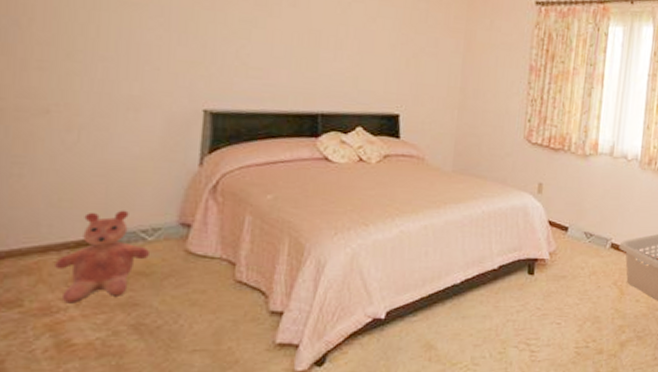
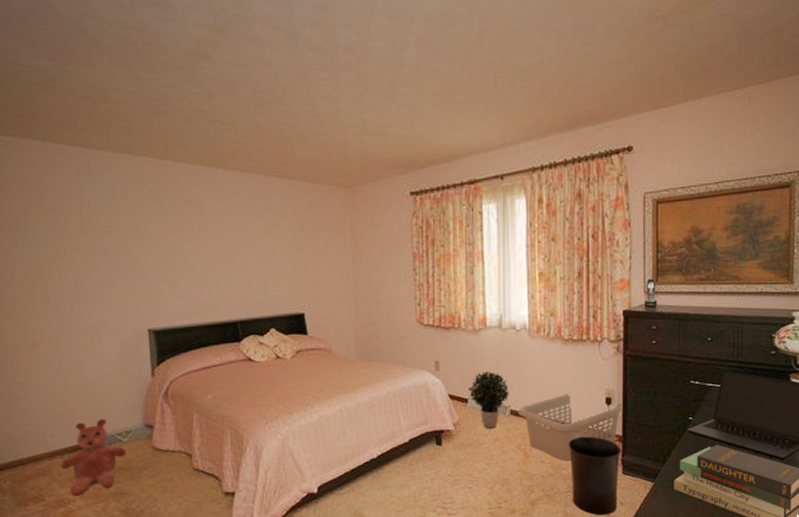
potted plant: none [569,199,613,261] -> present [468,371,509,429]

